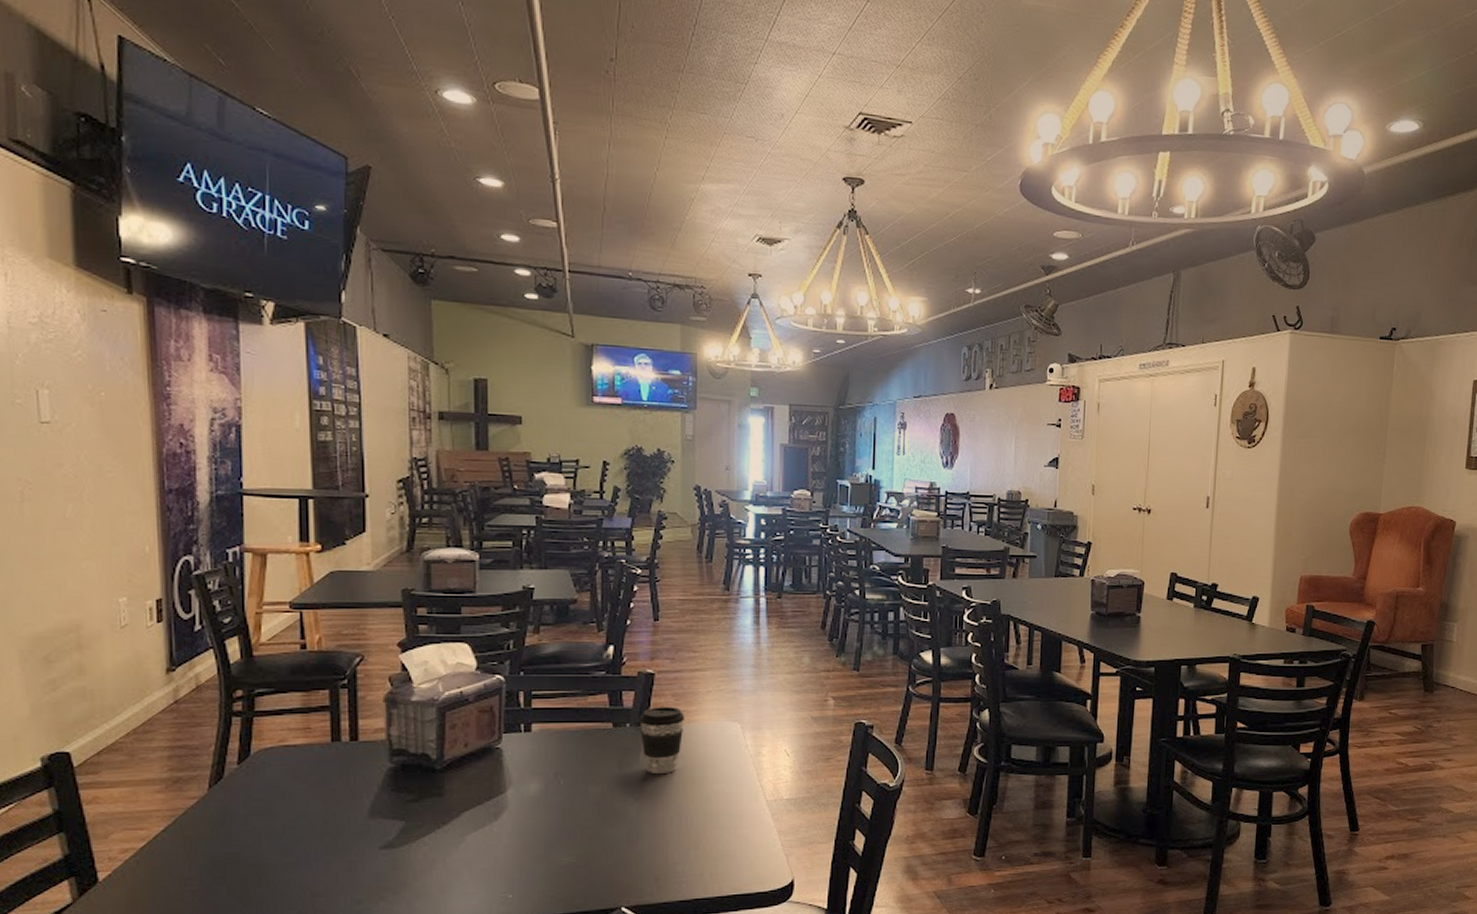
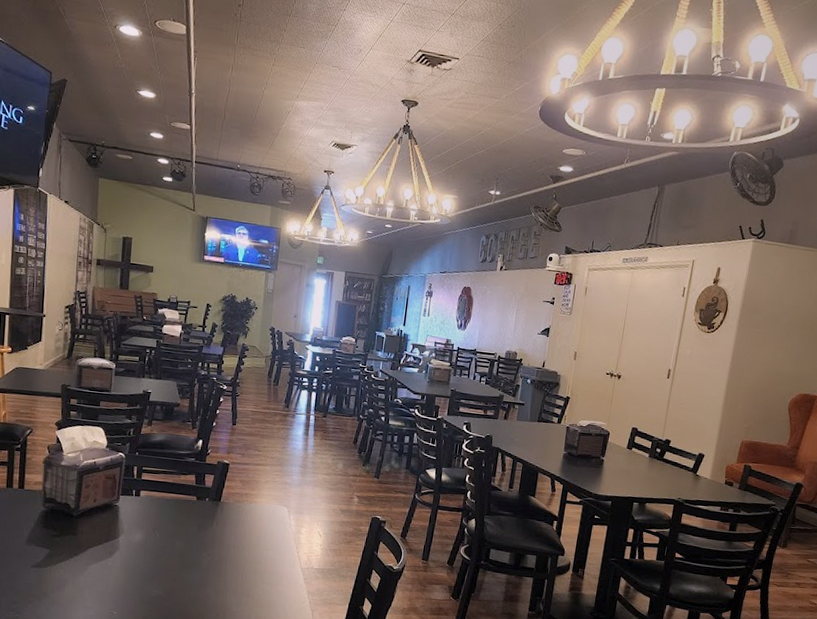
coffee cup: present [639,706,685,773] -> none [215,488,248,538]

